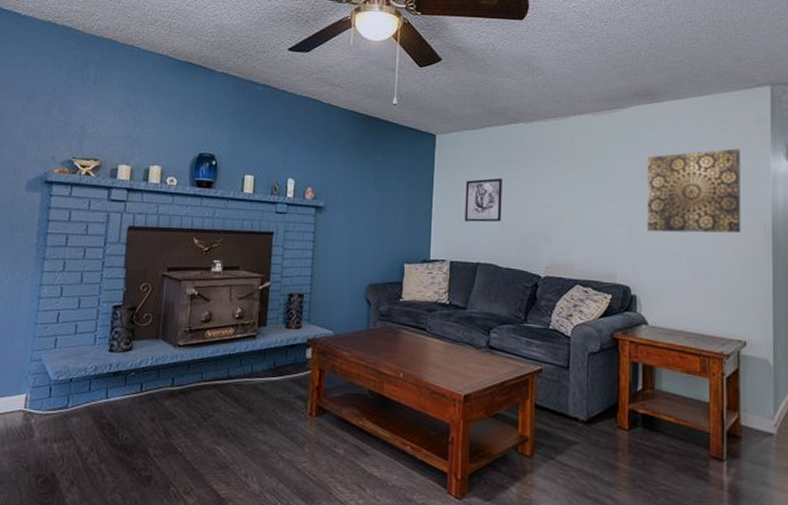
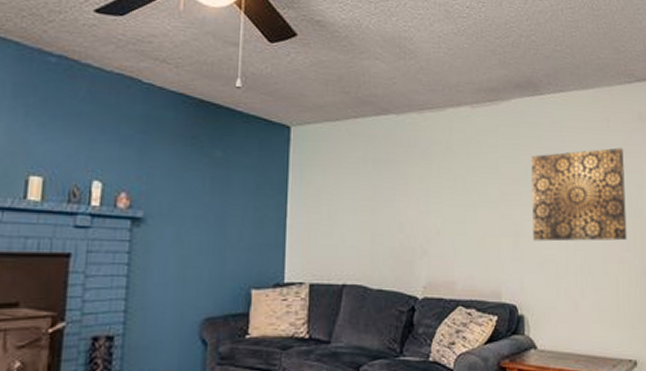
wall art: present [464,178,502,222] -> none [327,179,372,234]

